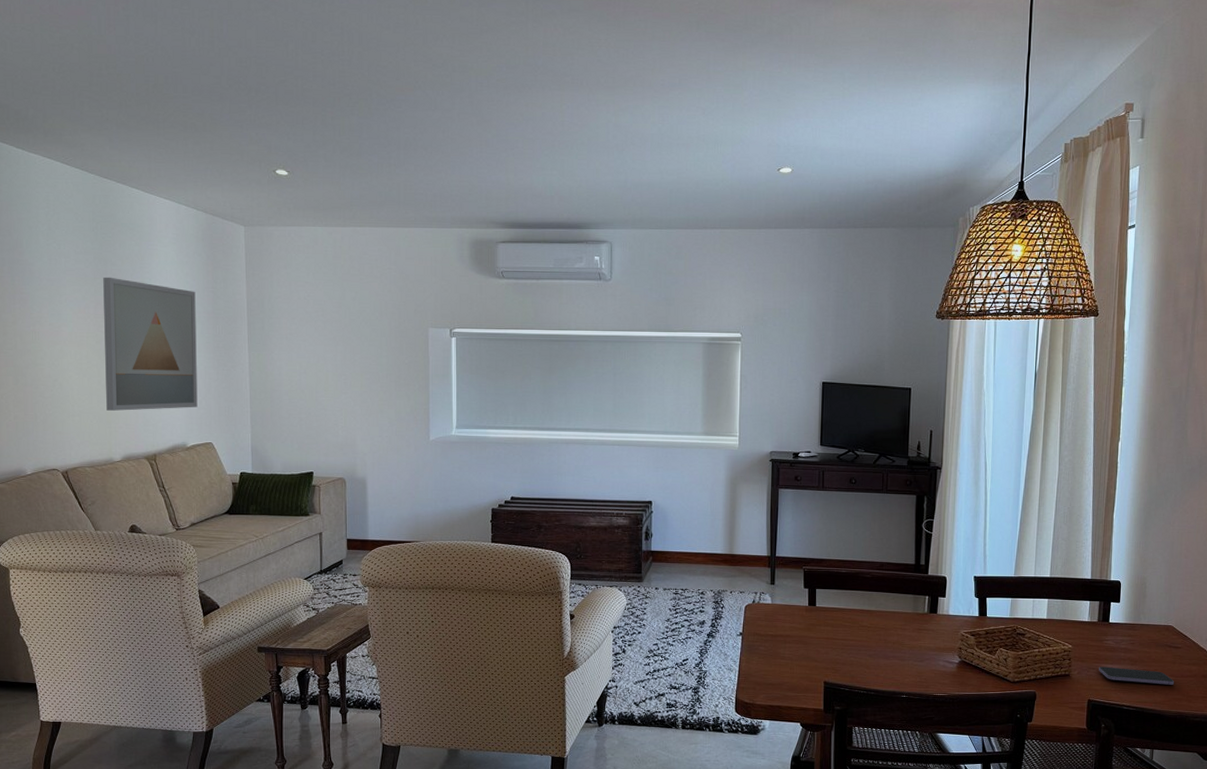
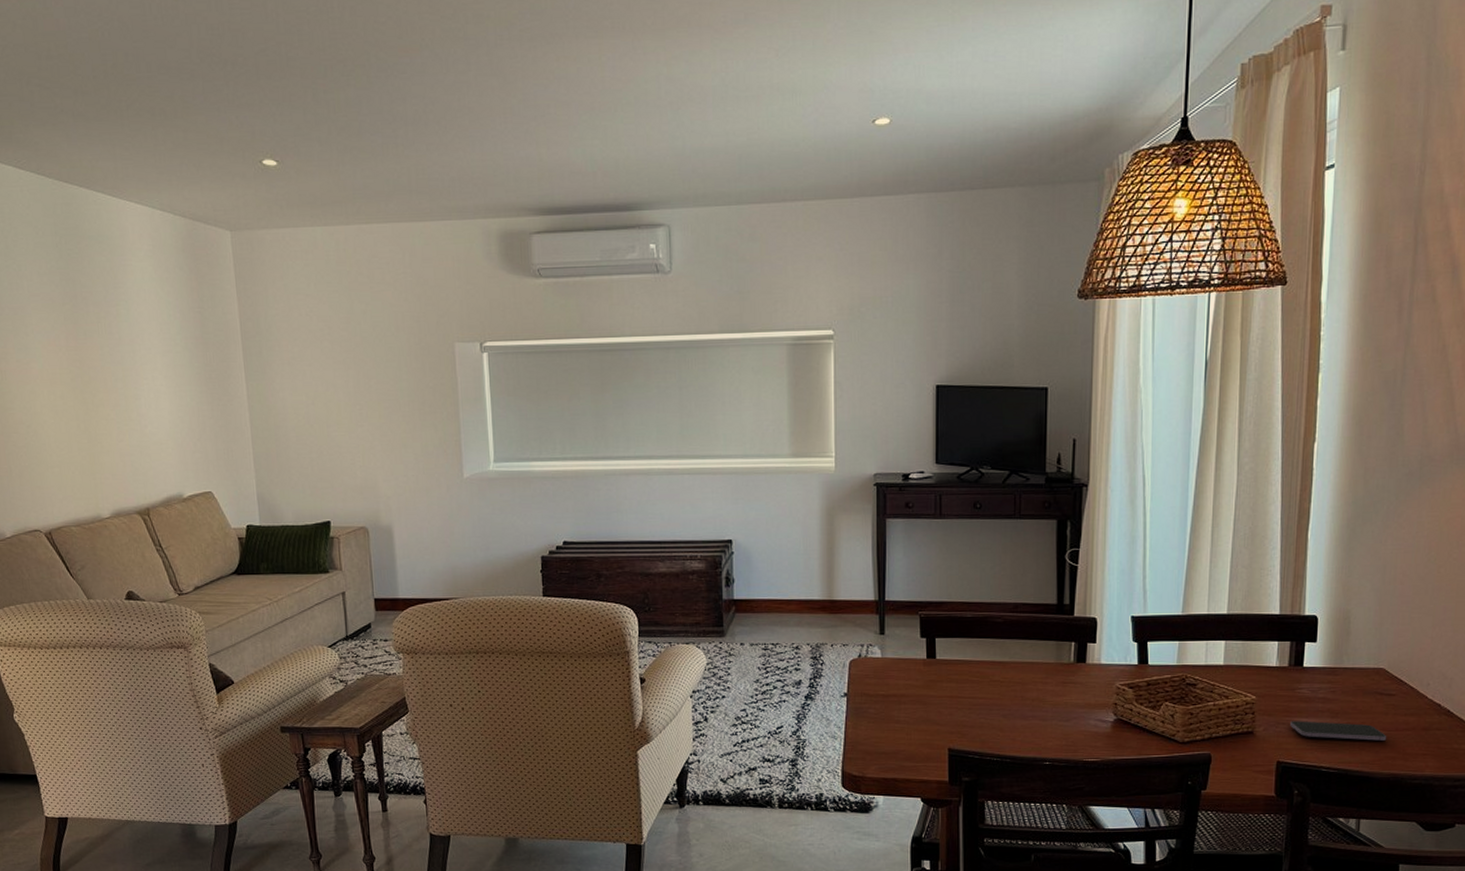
wall art: present [103,277,198,411] -> none [73,301,192,459]

